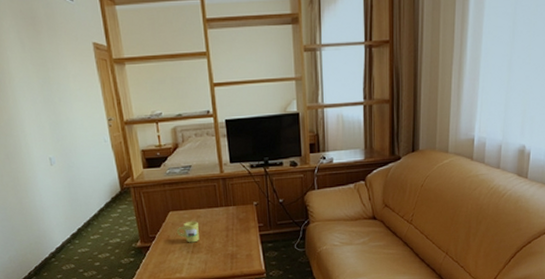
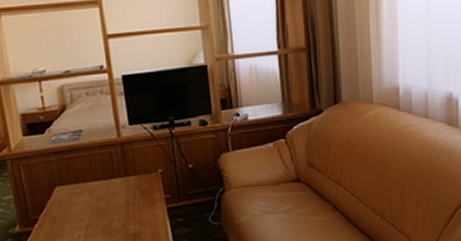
mug: present [177,221,200,243] -> none [65,197,94,224]

